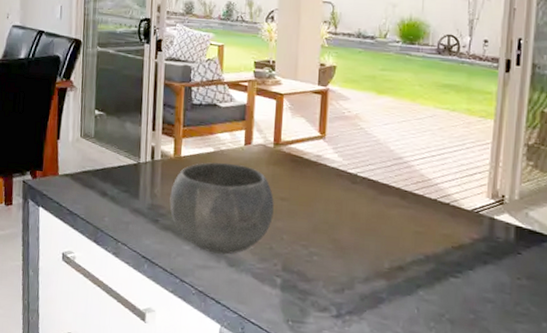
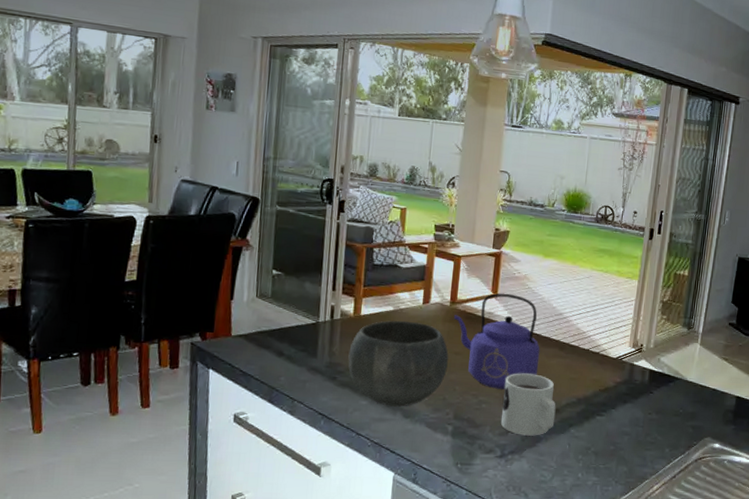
kettle: none [278,134,378,241] -> present [453,293,540,389]
mug: none [335,223,400,296] -> present [500,373,556,436]

